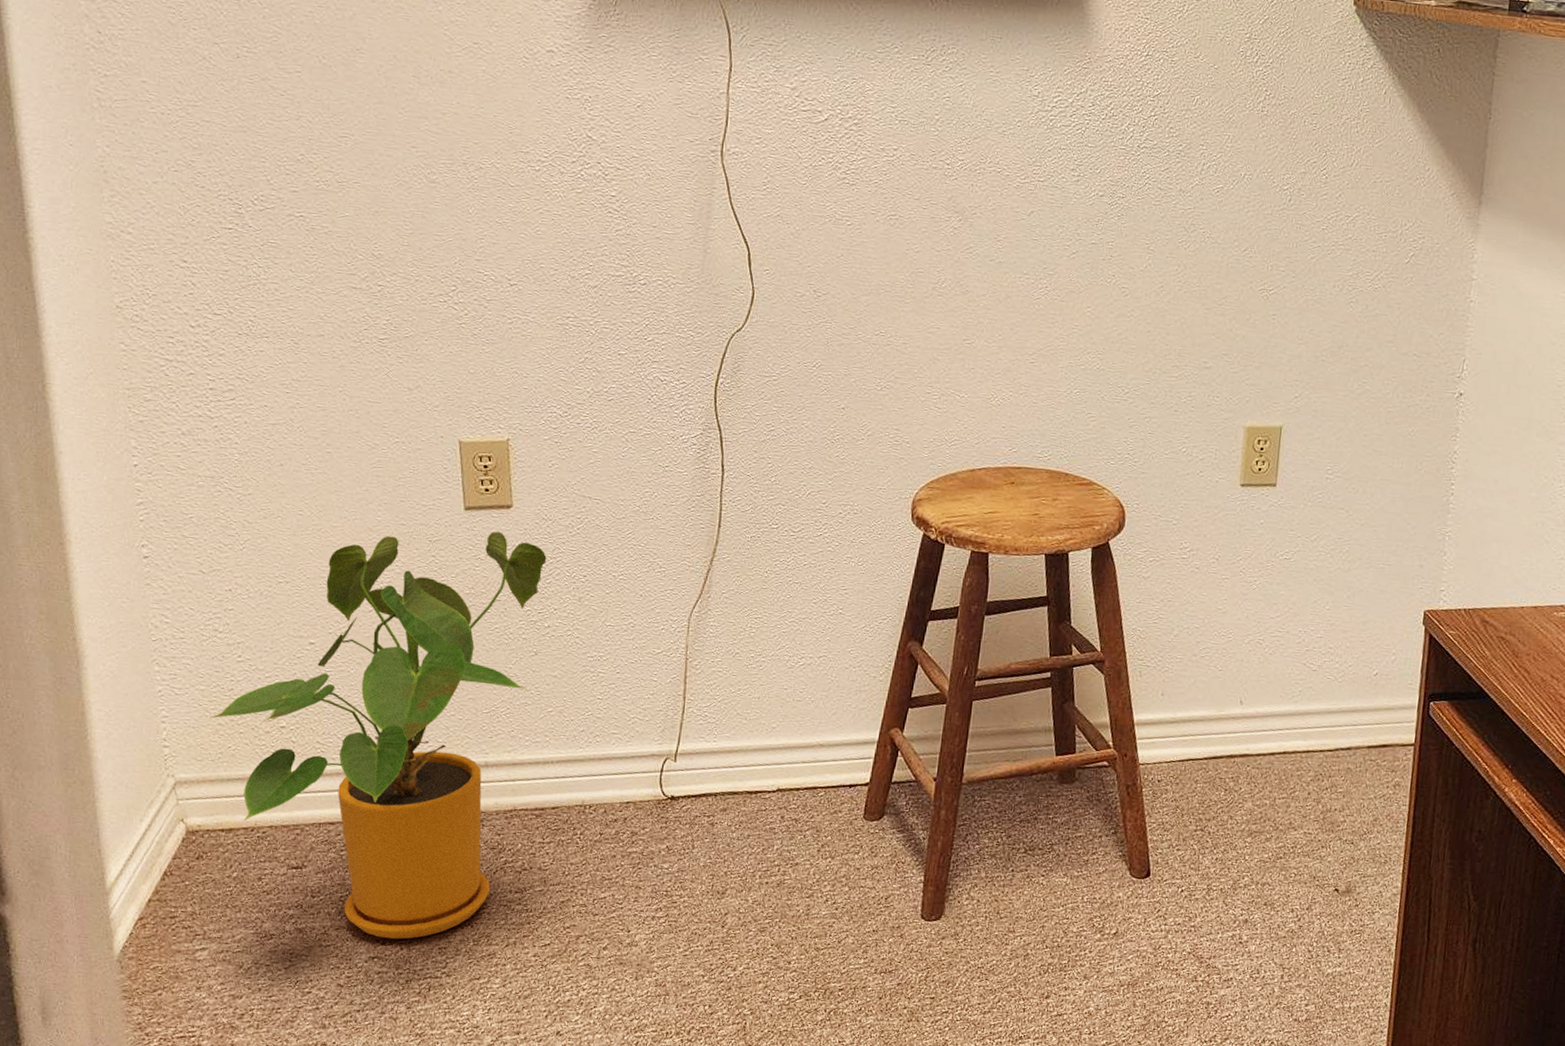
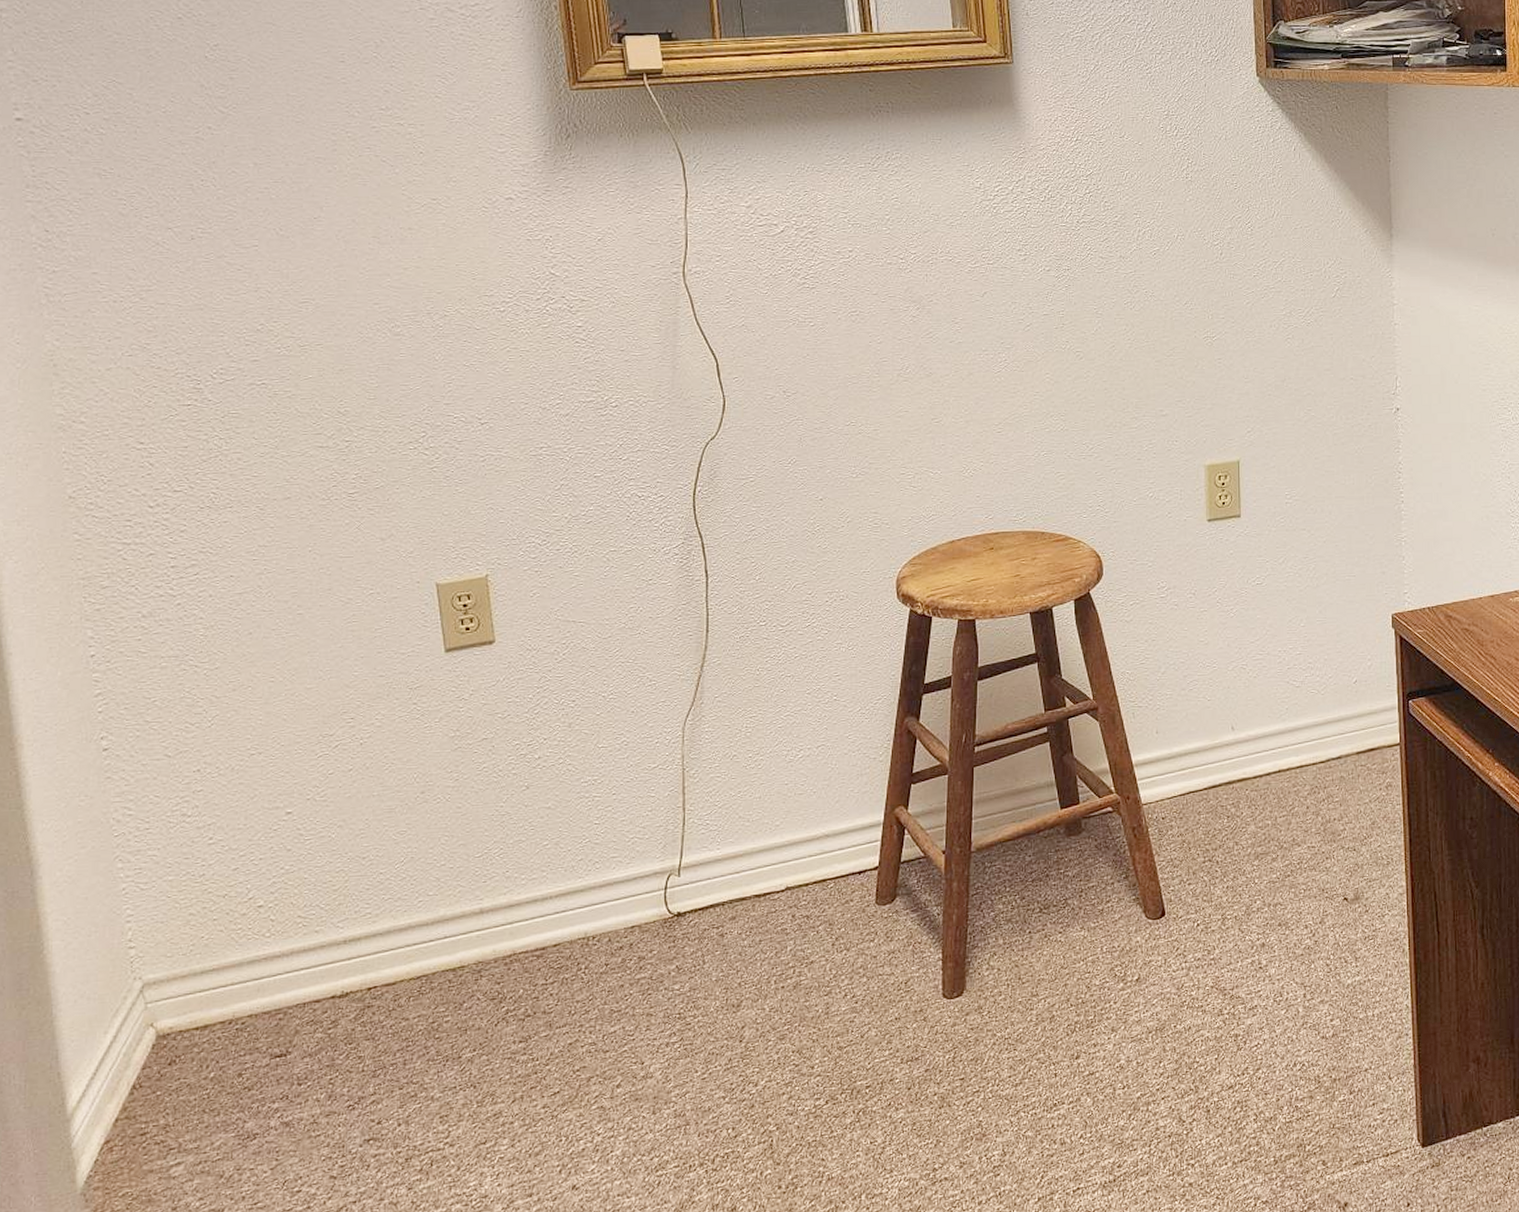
house plant: present [211,531,547,940] -> none [181,668,533,1117]

